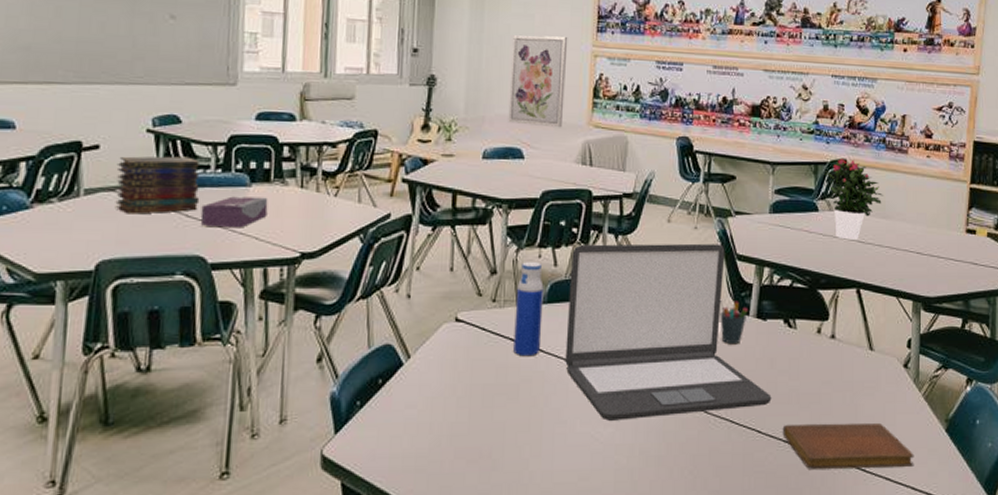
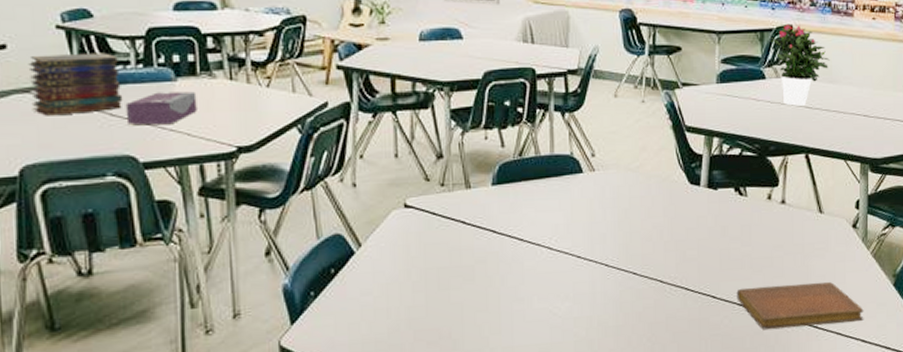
water bottle: present [513,262,544,357] -> none [464,144,493,239]
laptop: present [565,243,772,421] -> none [518,116,725,296]
pen holder: present [720,299,748,345] -> none [671,171,699,215]

